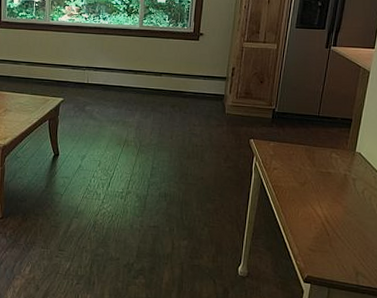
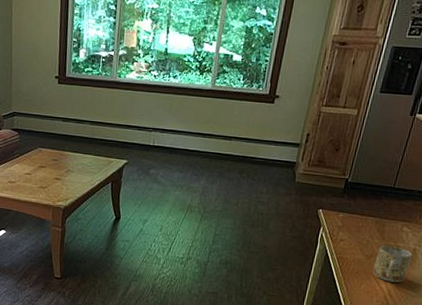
mug: none [308,172,344,209] -> present [373,245,412,283]

